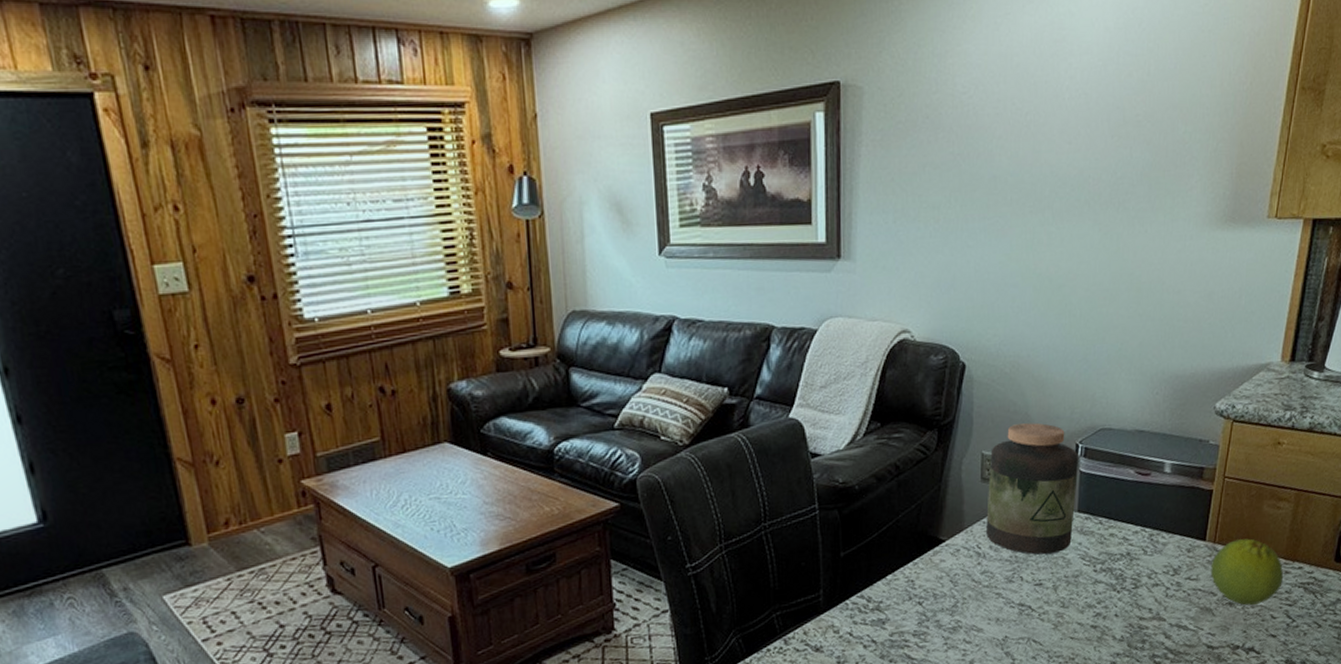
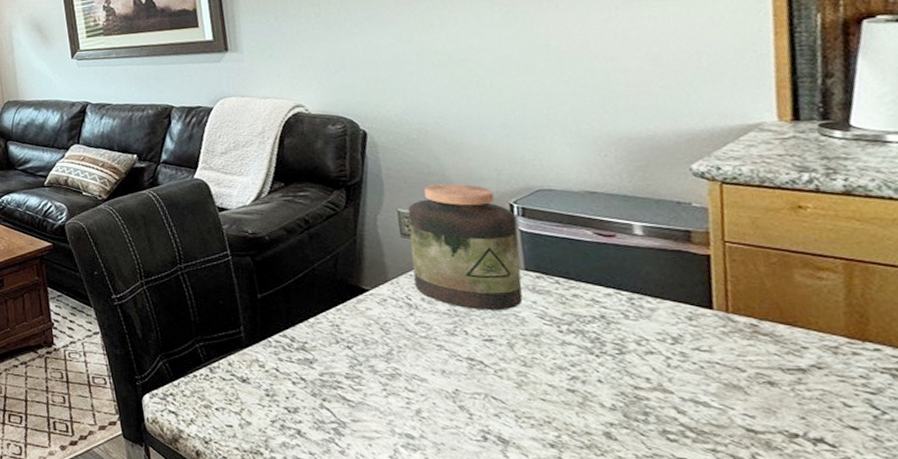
fruit: present [1210,538,1283,605] -> none [727,310,851,387]

